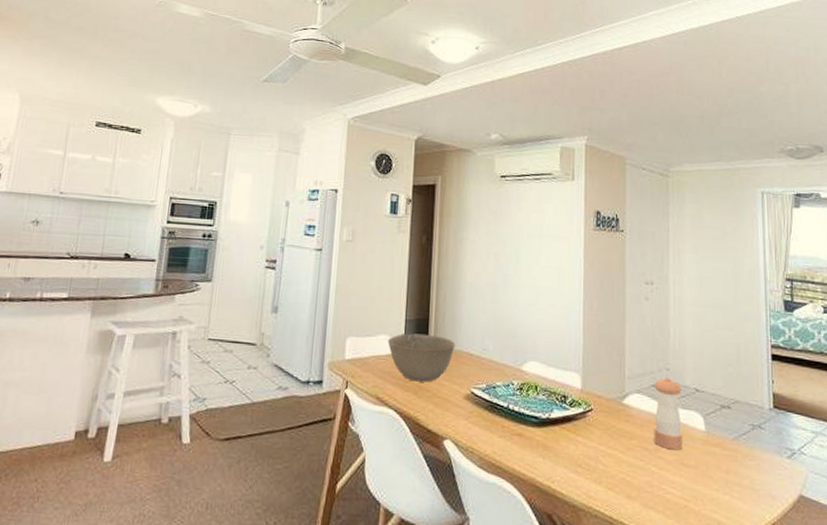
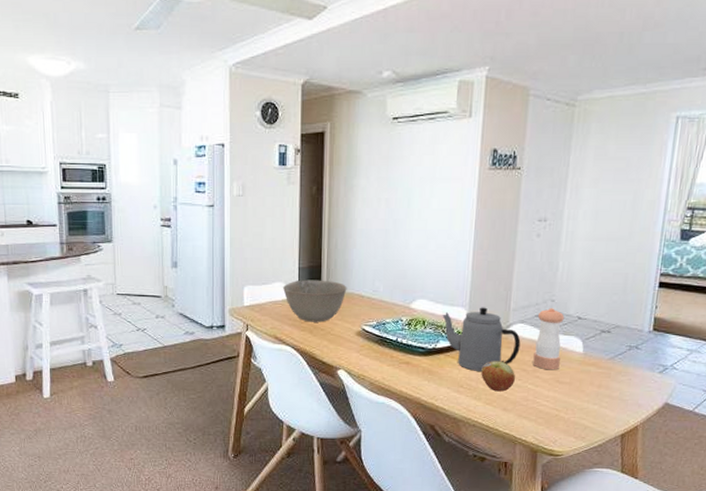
teapot: none [555,373,639,448] -> present [442,307,521,371]
apple: none [600,436,636,474] -> present [481,361,515,392]

